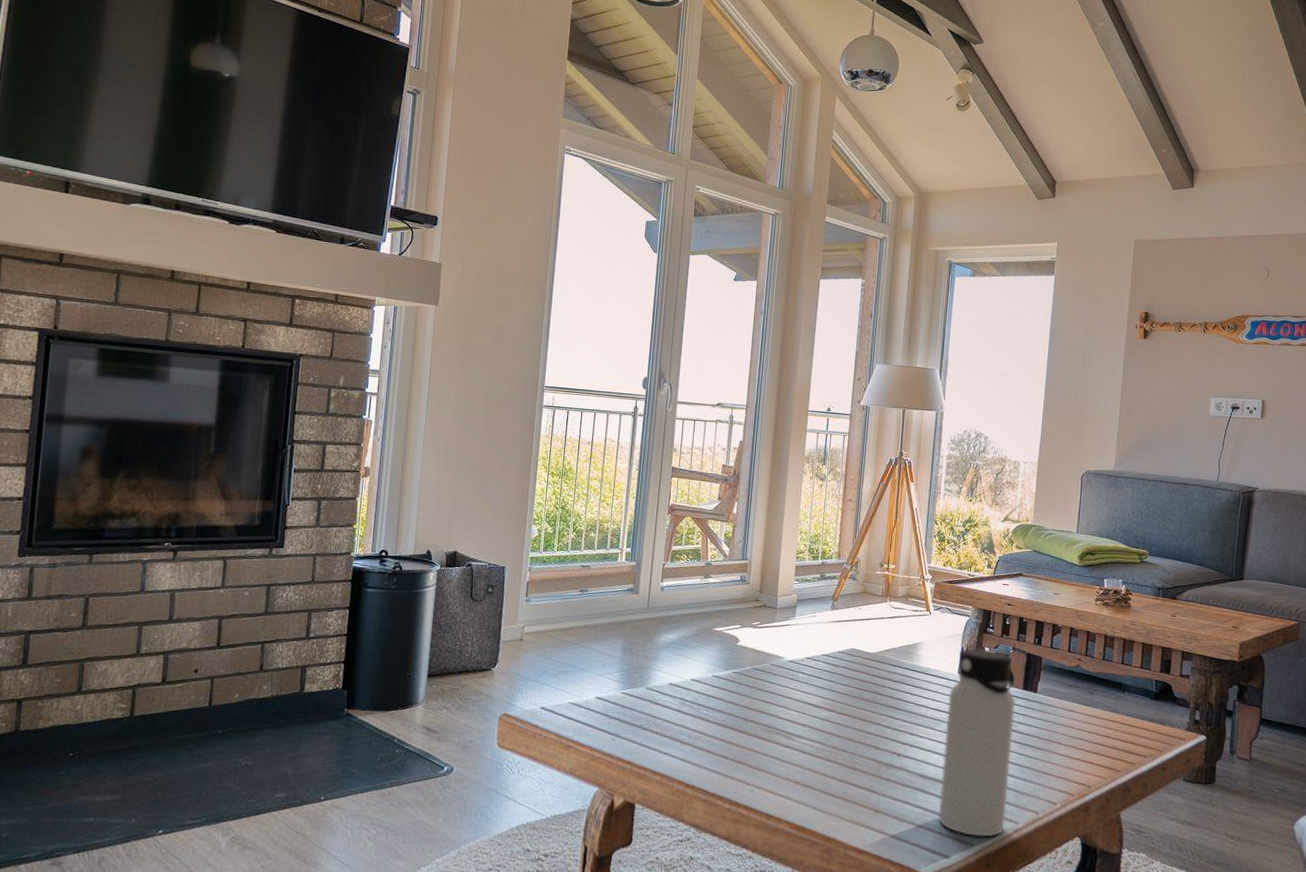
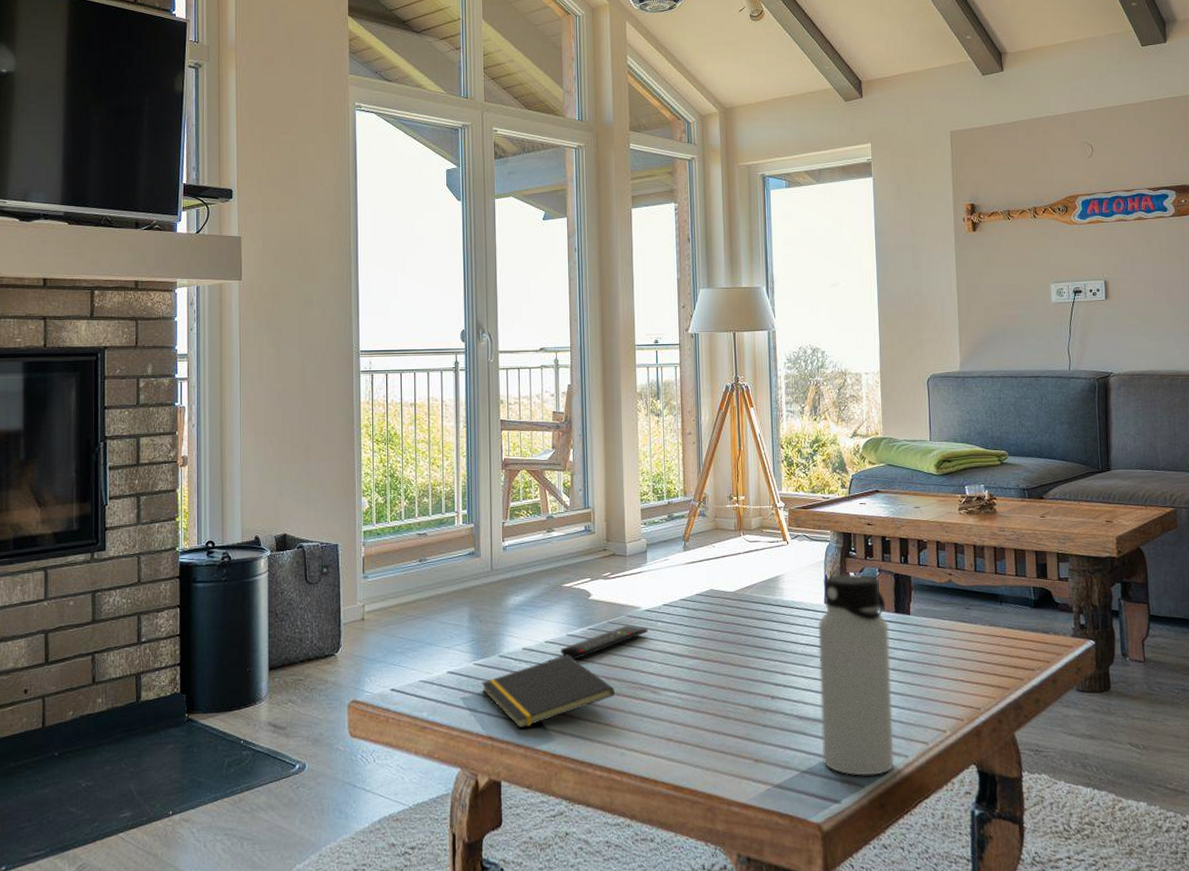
notepad: none [627,693,751,758] -> present [481,654,615,729]
remote control: none [705,672,789,700] -> present [561,625,648,660]

